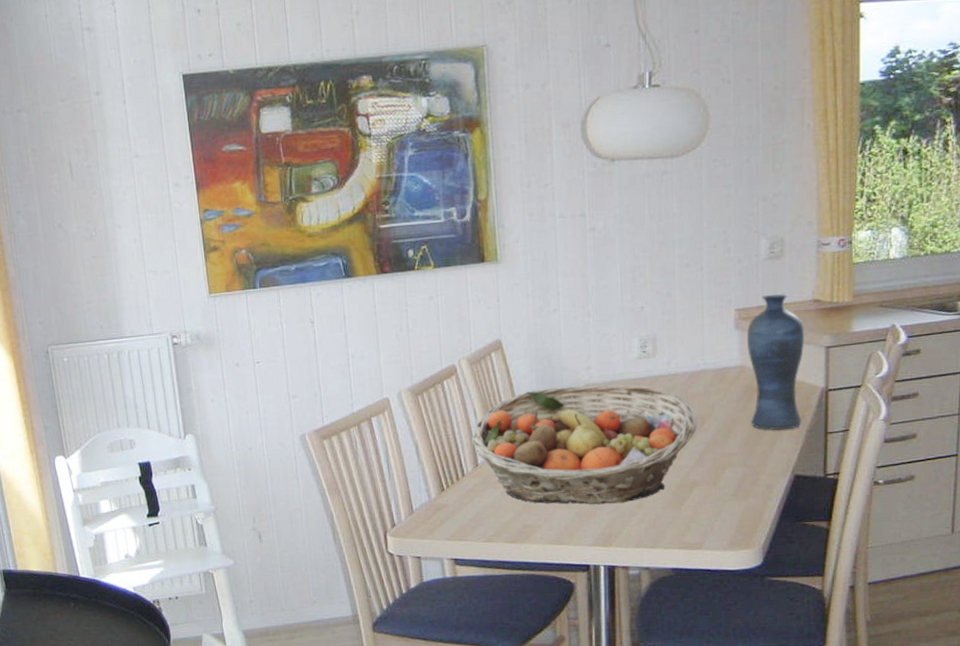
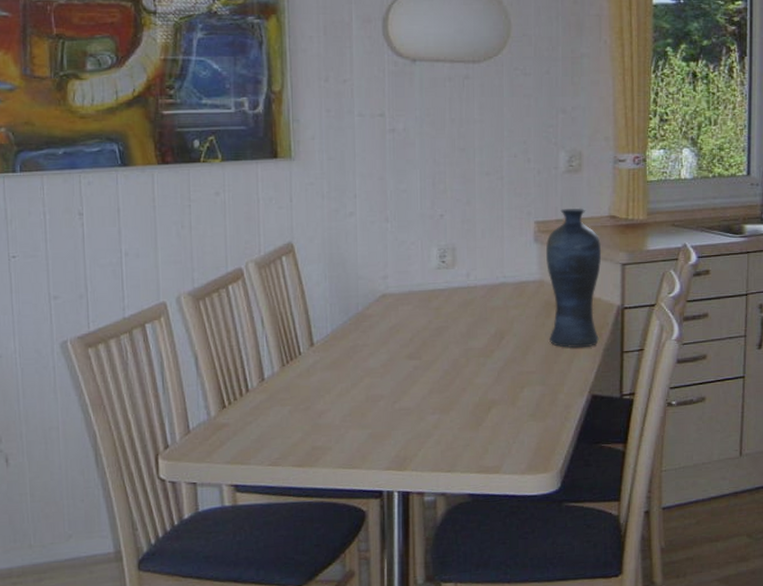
fruit basket: present [471,384,697,505] -> none [257,295,496,425]

